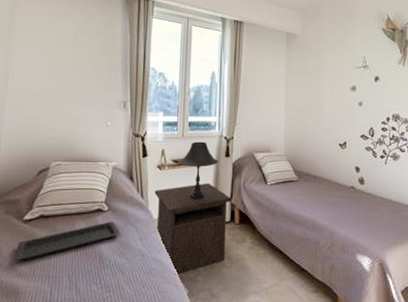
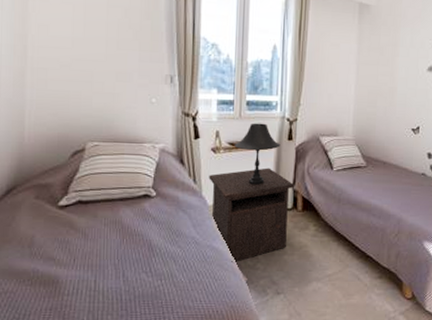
serving tray: present [15,221,120,260] -> none [52,208,171,249]

